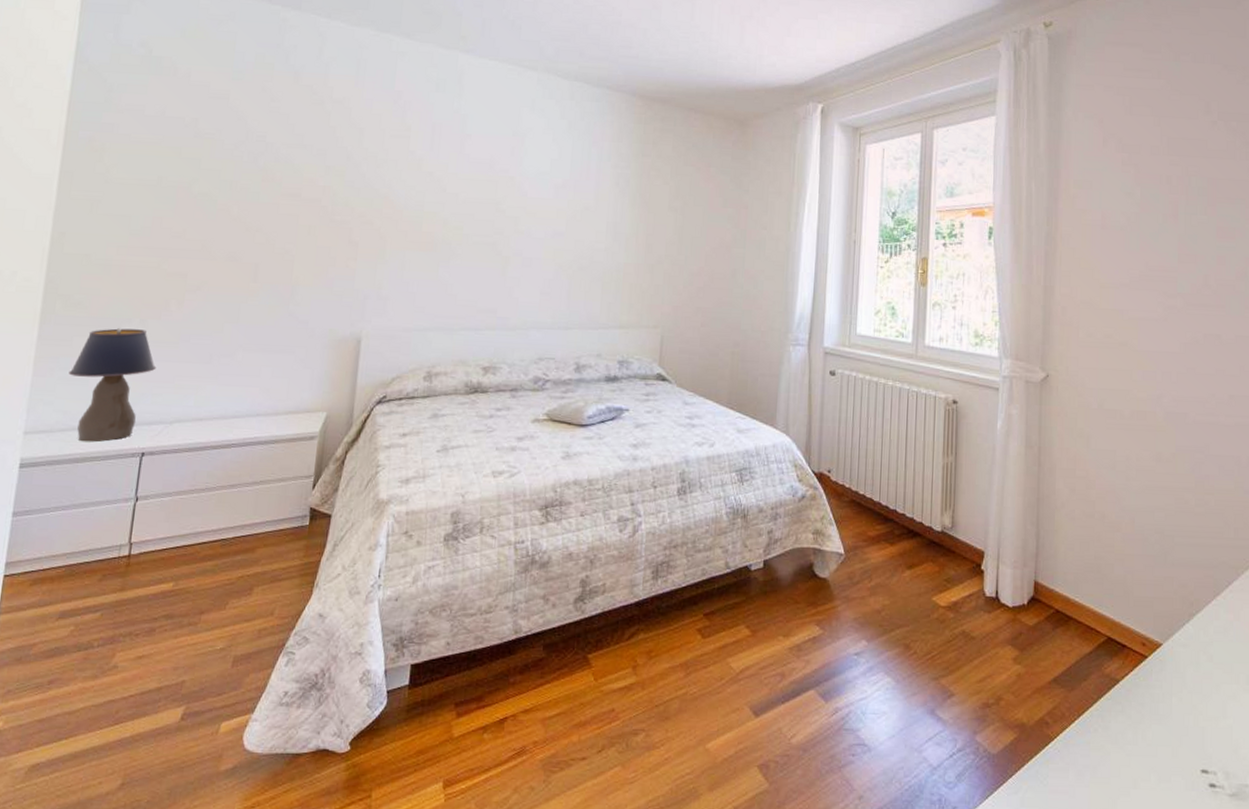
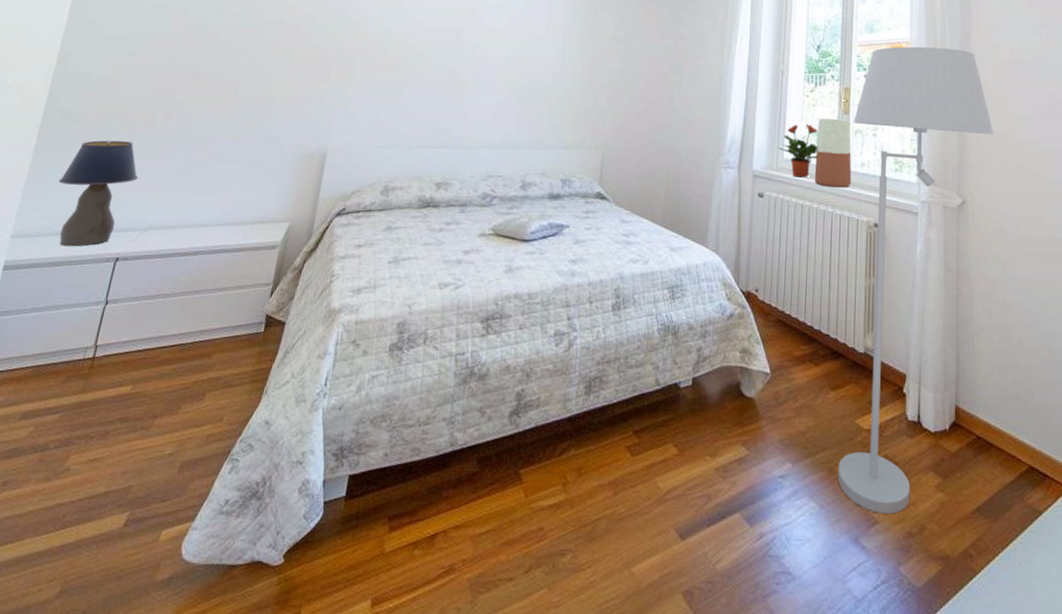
potted plant: none [850,298,894,354] -> present [778,124,819,178]
vase: none [889,290,929,364] -> present [814,118,852,188]
floor lamp: none [913,211,1080,687] -> present [837,46,993,514]

